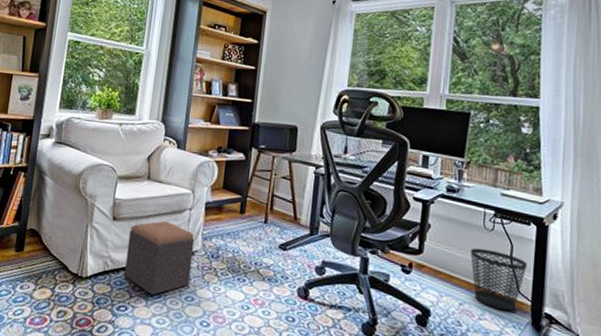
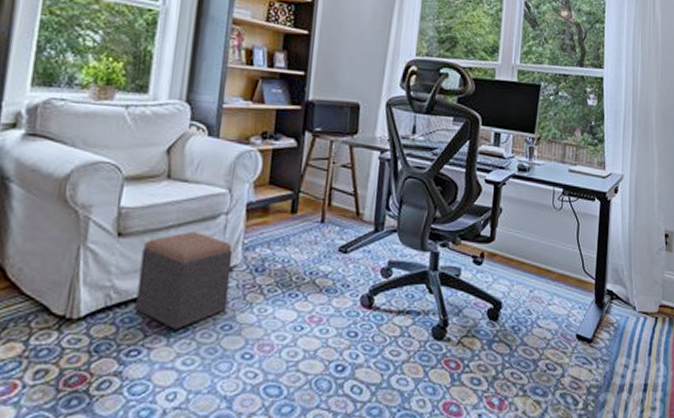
wastebasket: present [470,248,527,311] -> none [540,229,592,293]

